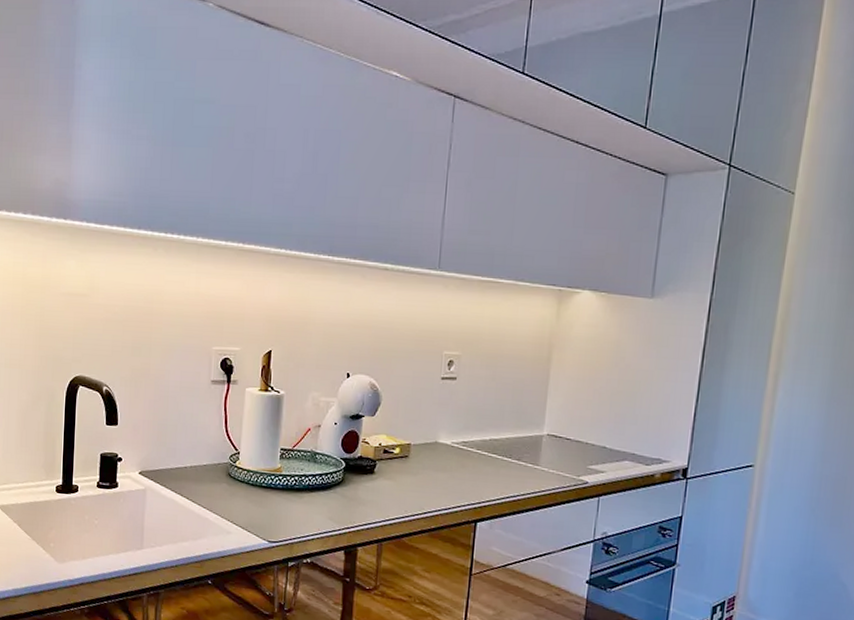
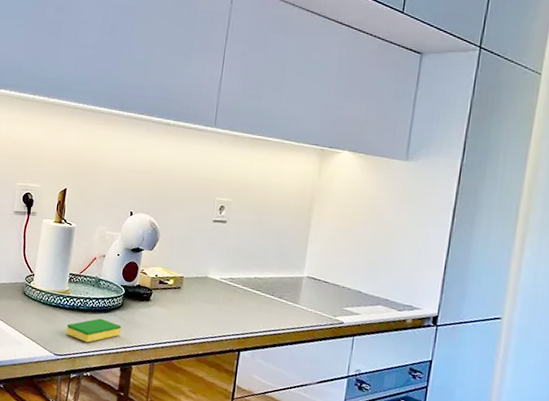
dish sponge: none [280,497,344,526] -> present [66,318,122,343]

